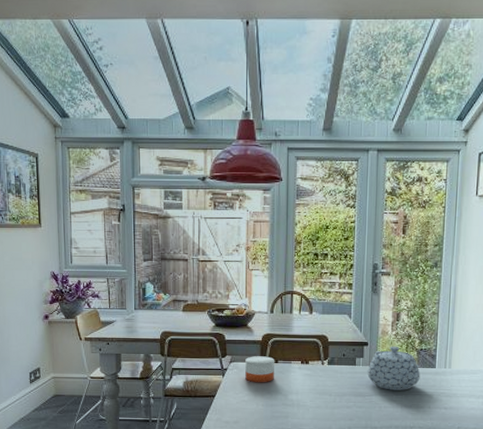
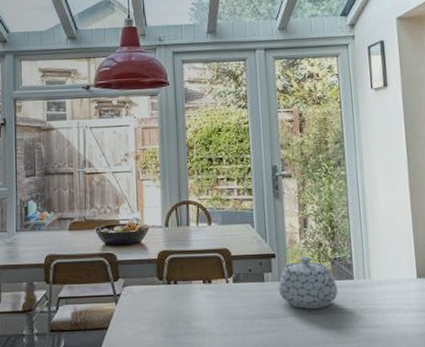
candle: present [245,356,274,383] -> none [140,277,174,309]

